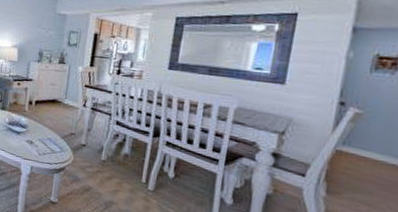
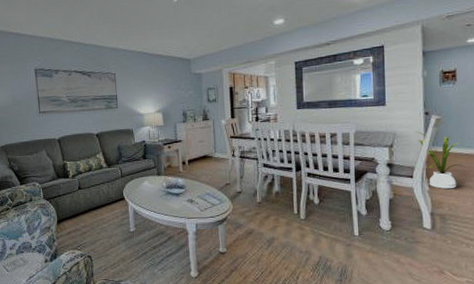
house plant: none [320,123,387,203] -> present [415,132,465,189]

